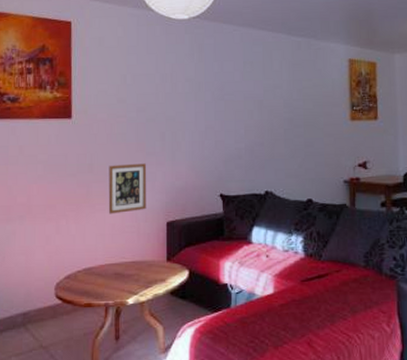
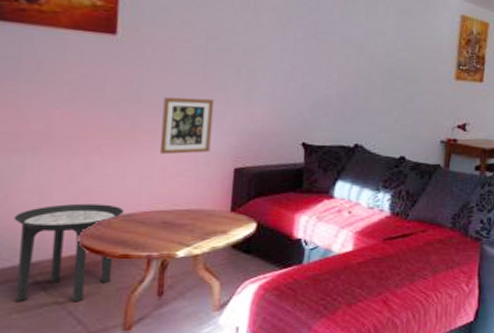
side table: none [9,260,86,346] -> present [14,203,125,302]

